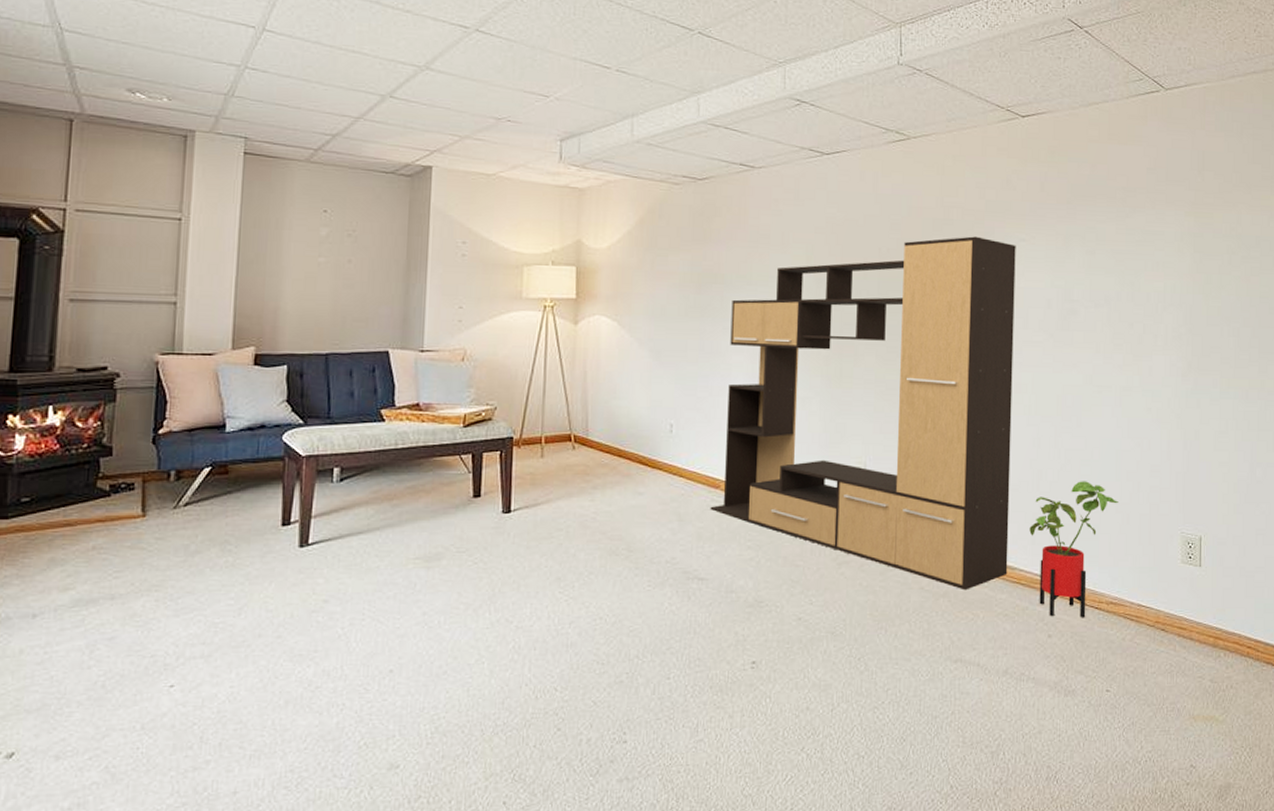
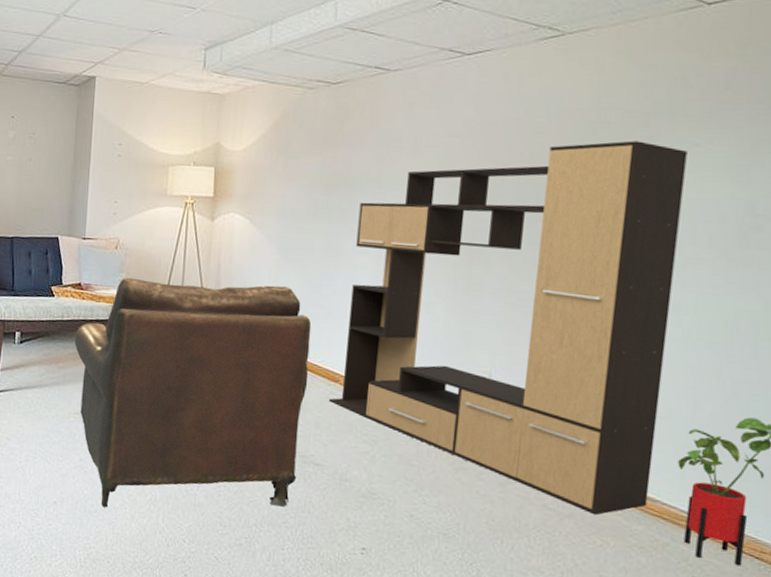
leather: none [412,391,688,667] -> present [74,277,312,508]

